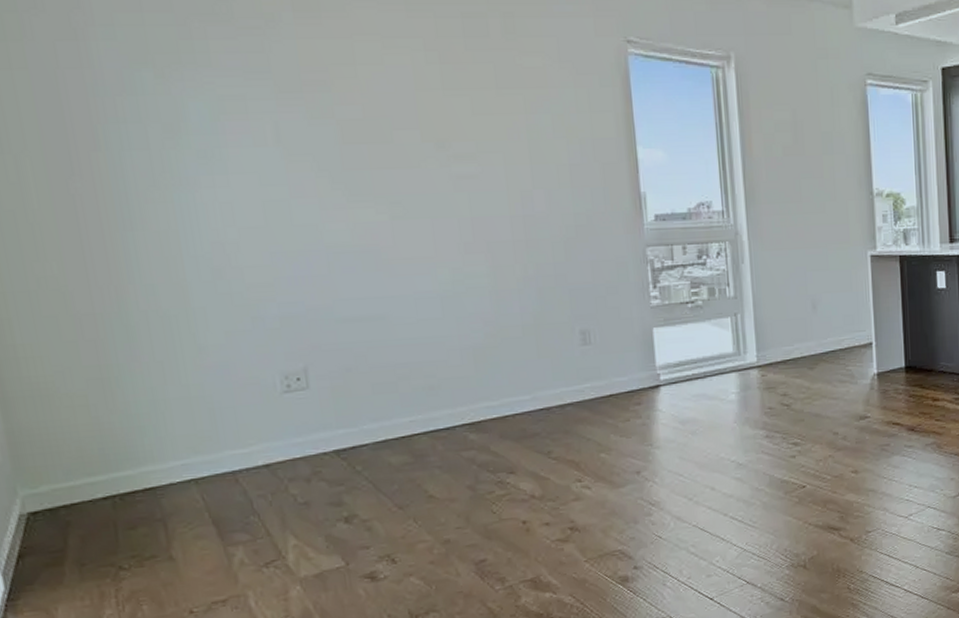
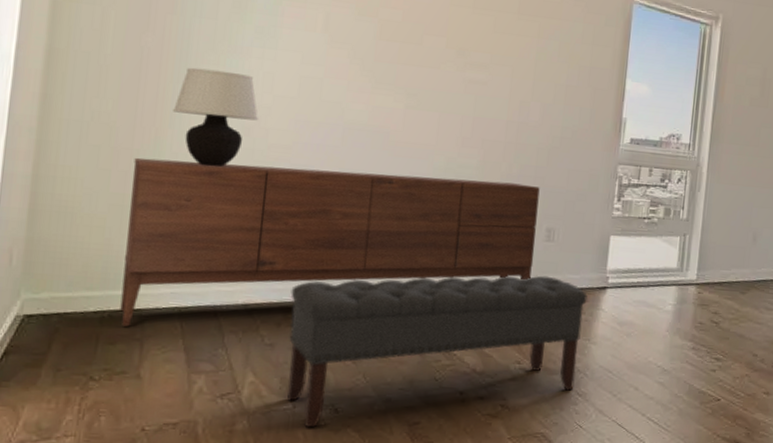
sideboard: none [99,285,574,508] -> present [120,157,540,327]
table lamp: none [128,208,227,321] -> present [173,67,258,168]
bench: none [312,383,645,584] -> present [287,275,588,428]

